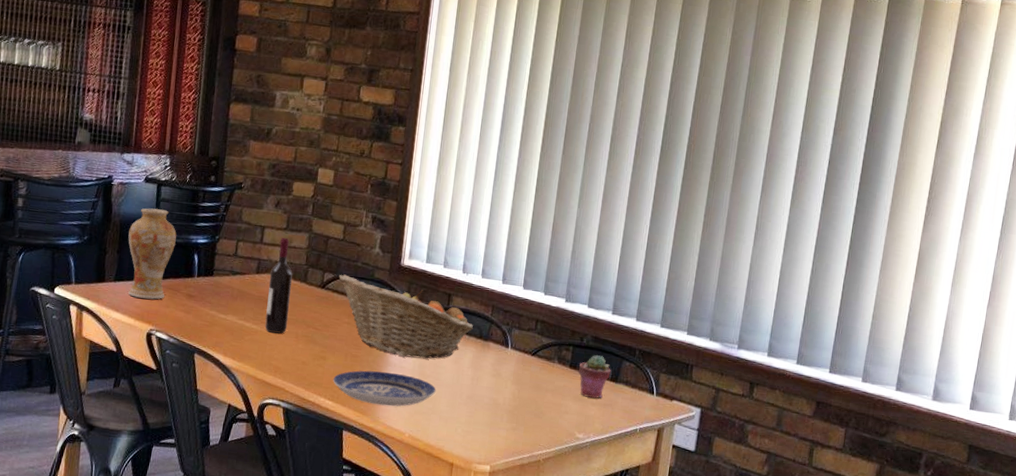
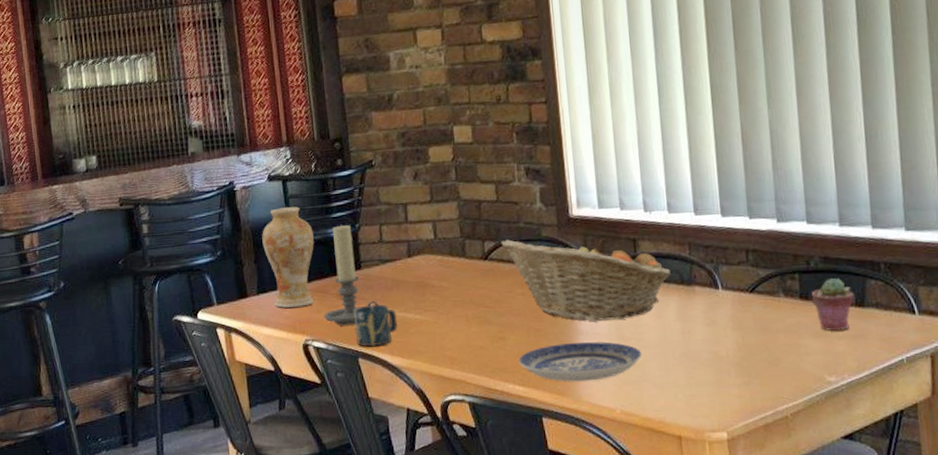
candle holder: none [171,234,222,324] -> present [324,225,379,326]
cup: none [196,308,236,346] -> present [354,304,398,346]
wine bottle: present [265,238,293,334] -> none [423,211,455,320]

